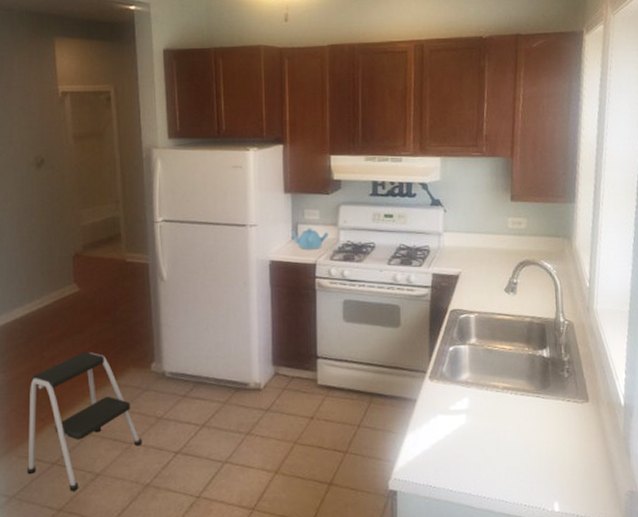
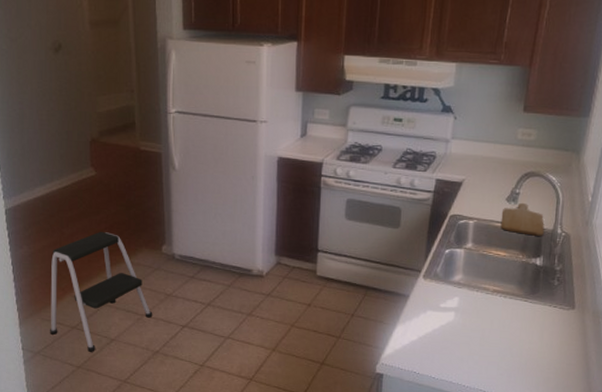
kettle: present [290,228,329,251] -> none [300,127,337,150]
chopping board: none [502,292,547,326] -> present [500,202,544,236]

